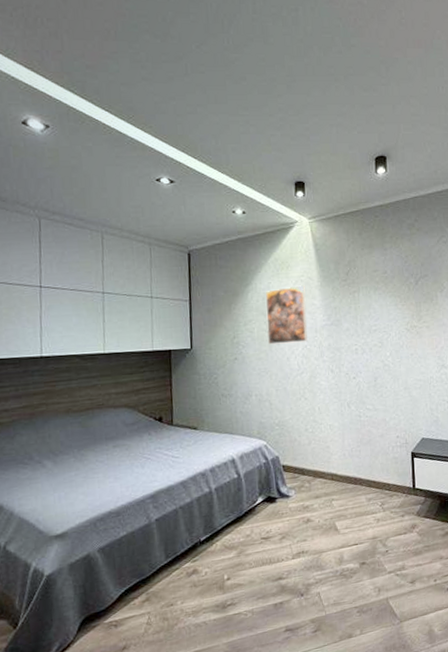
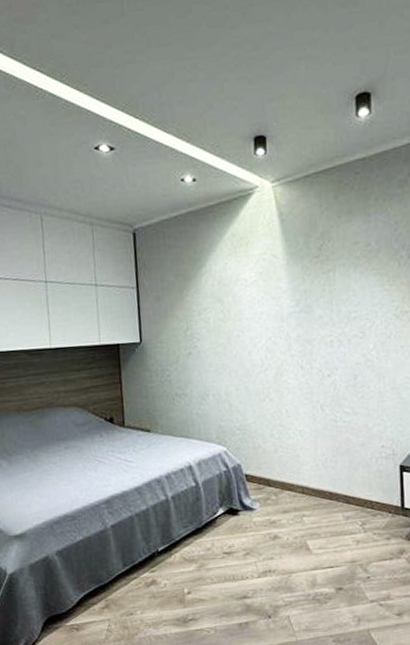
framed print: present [266,285,308,345] -> none [222,264,272,337]

